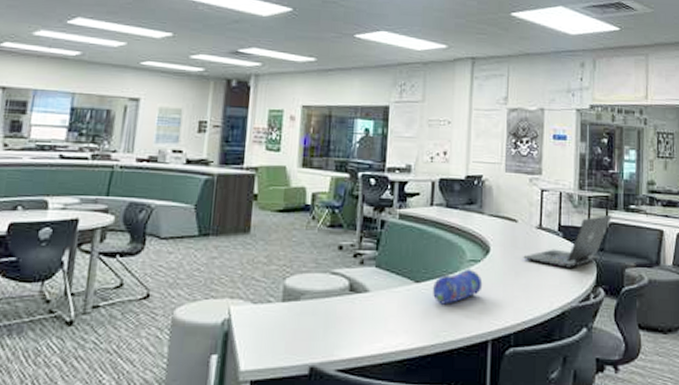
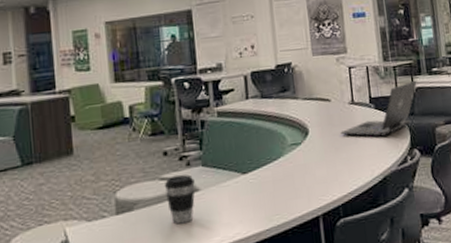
coffee cup: none [334,271,366,323] -> present [164,174,195,225]
pencil case: present [432,268,483,305] -> none [259,152,307,191]

